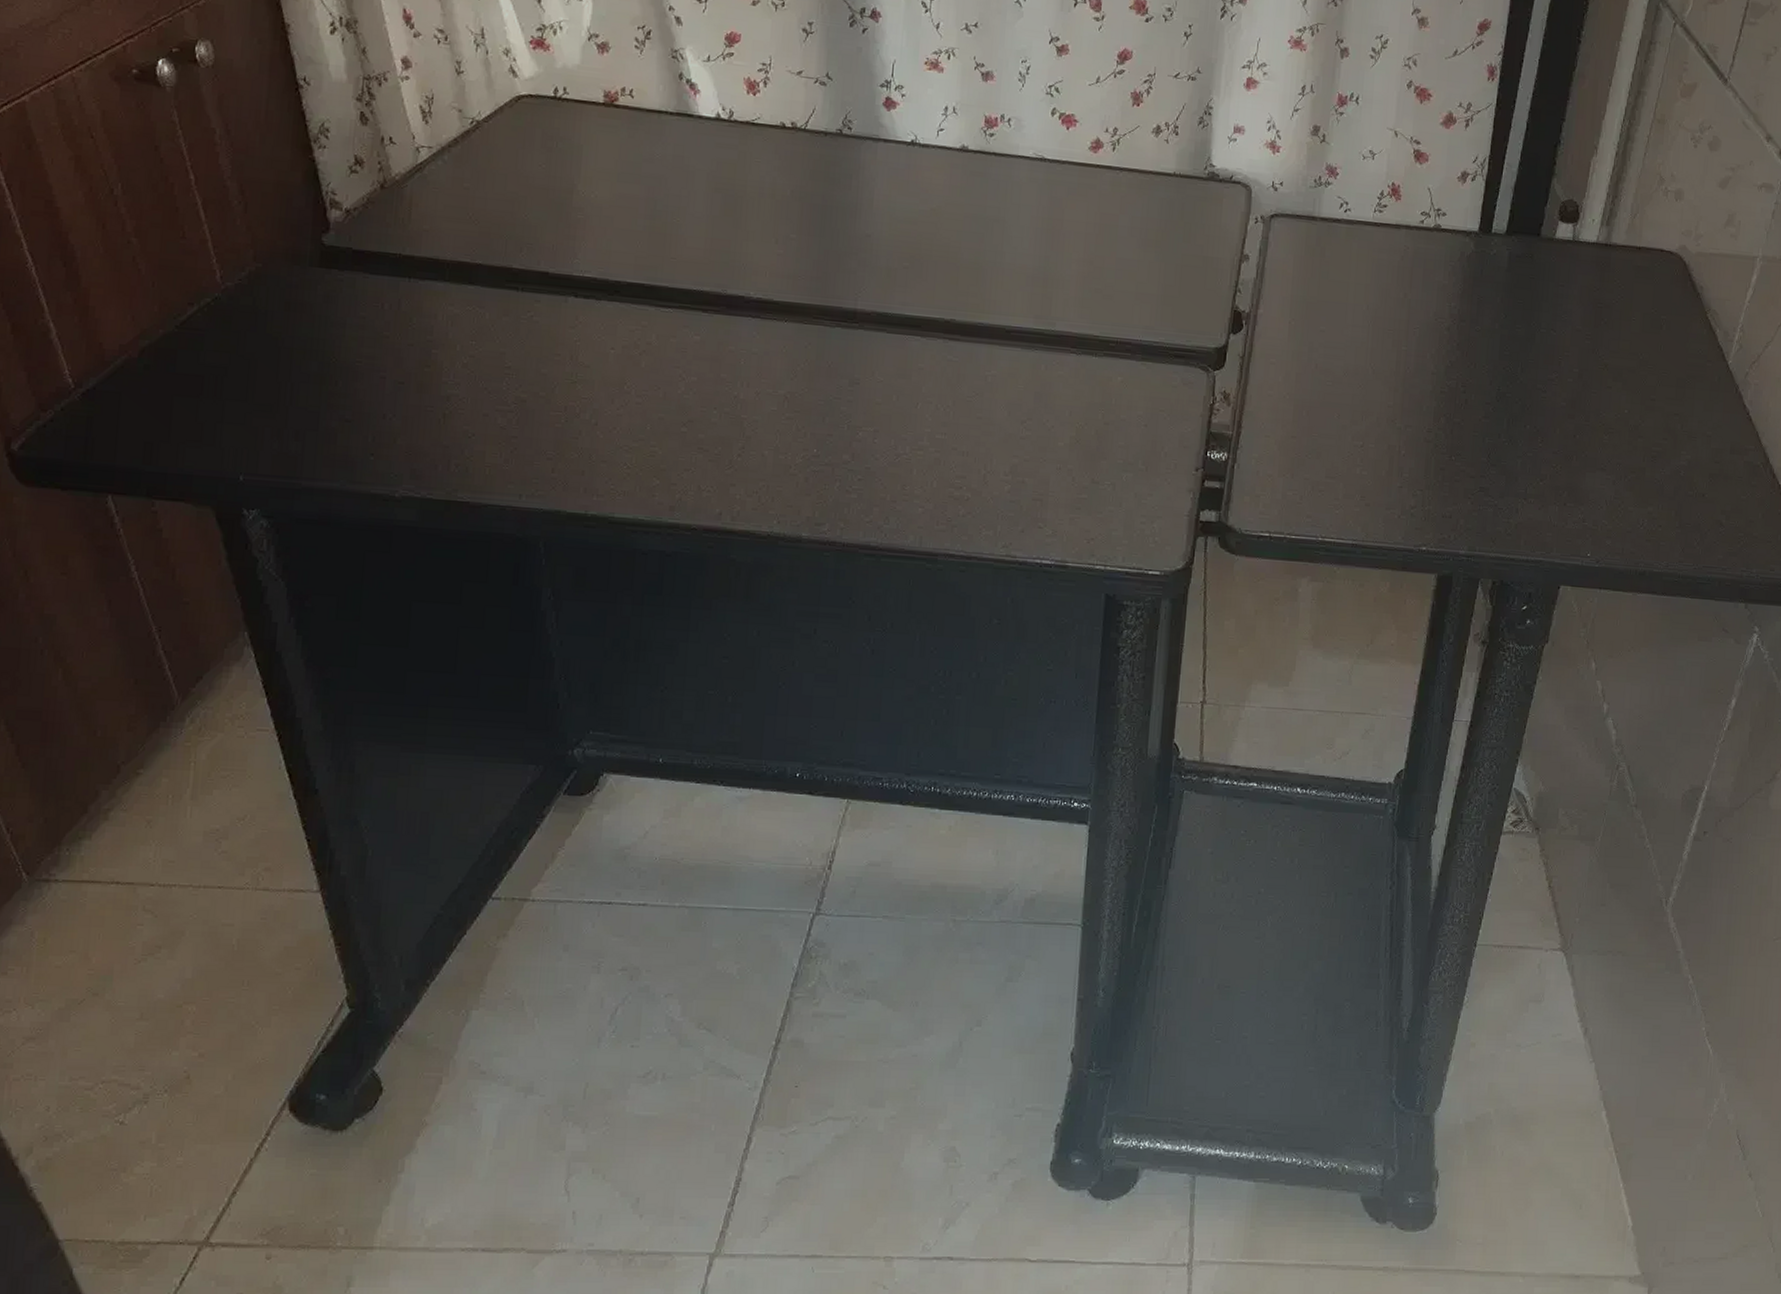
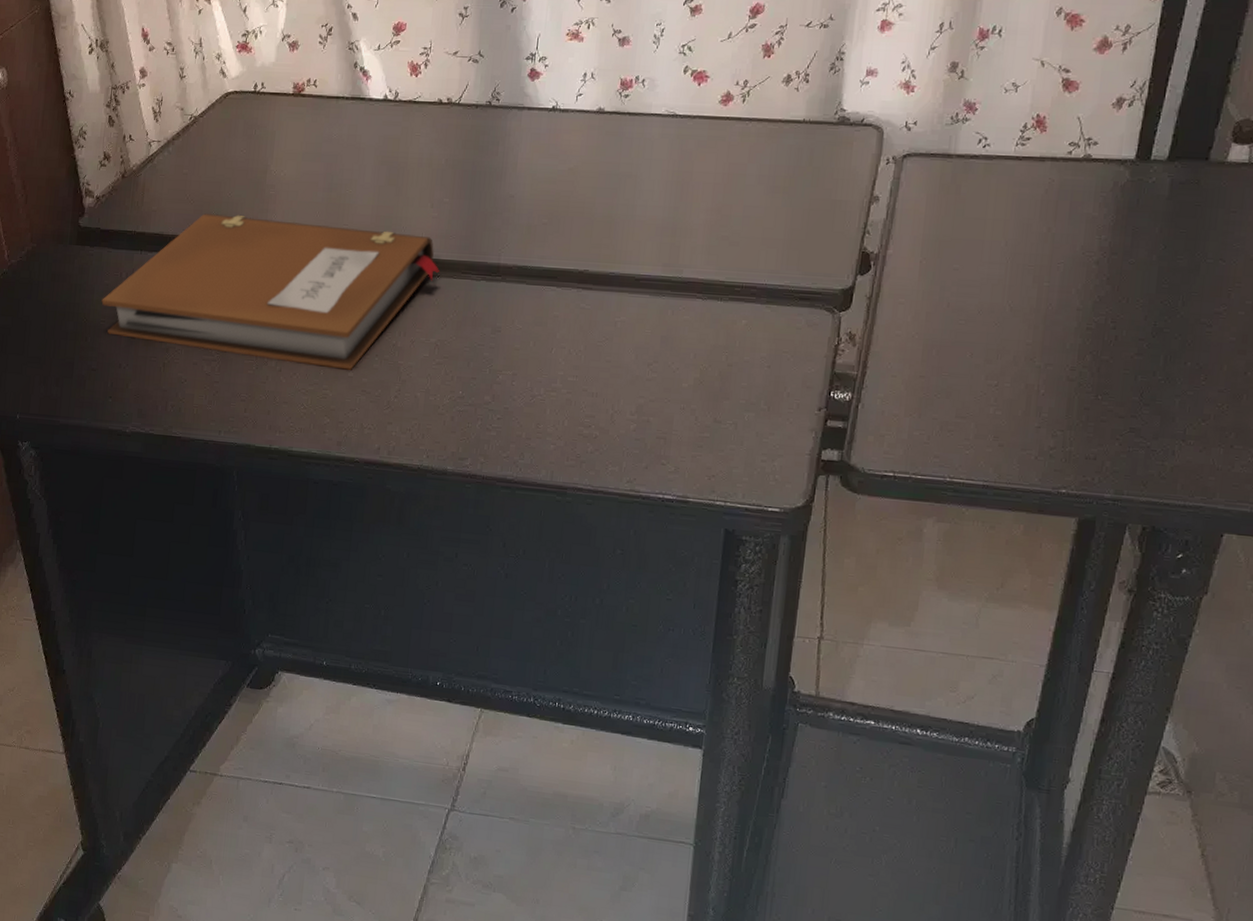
notebook: none [356,236,787,425] -> present [101,213,439,370]

